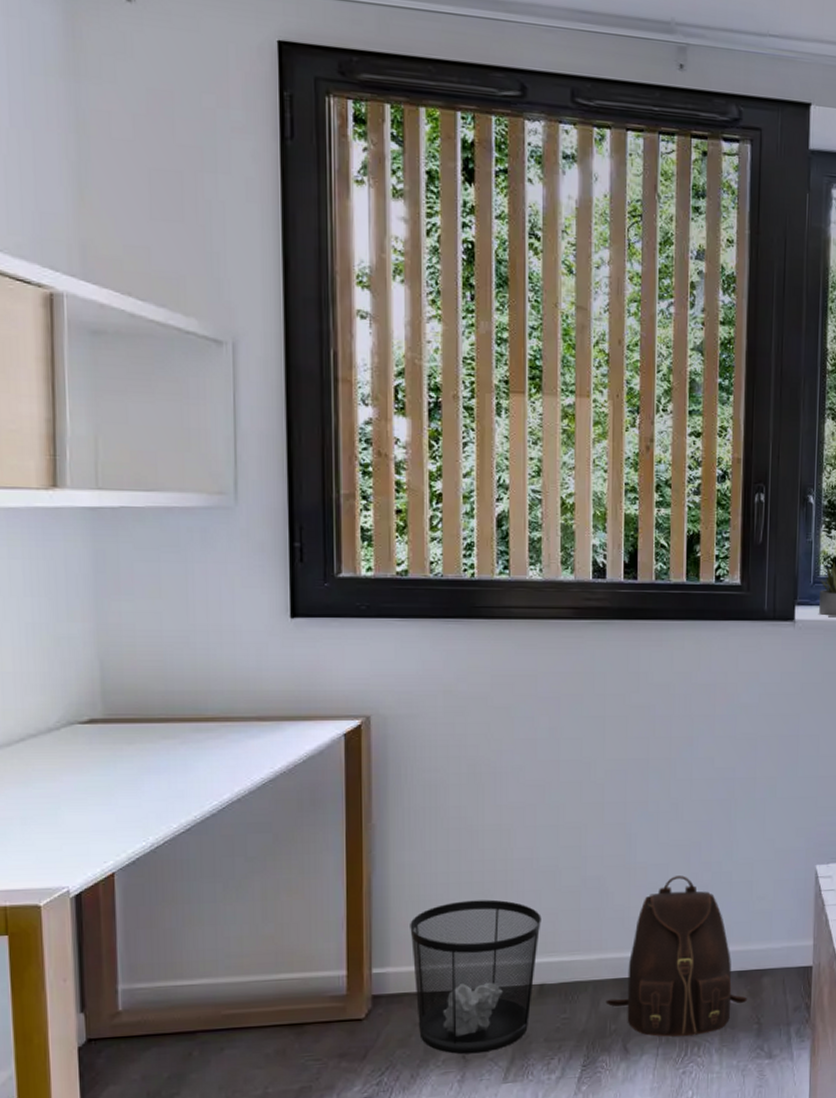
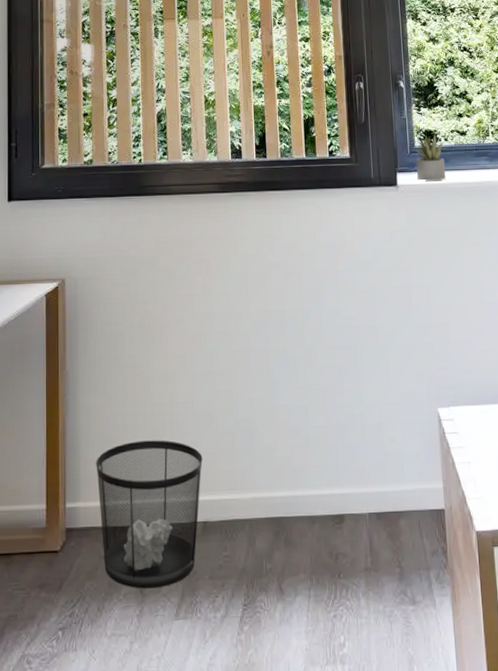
backpack: present [606,875,747,1037] -> none [261,418,387,578]

